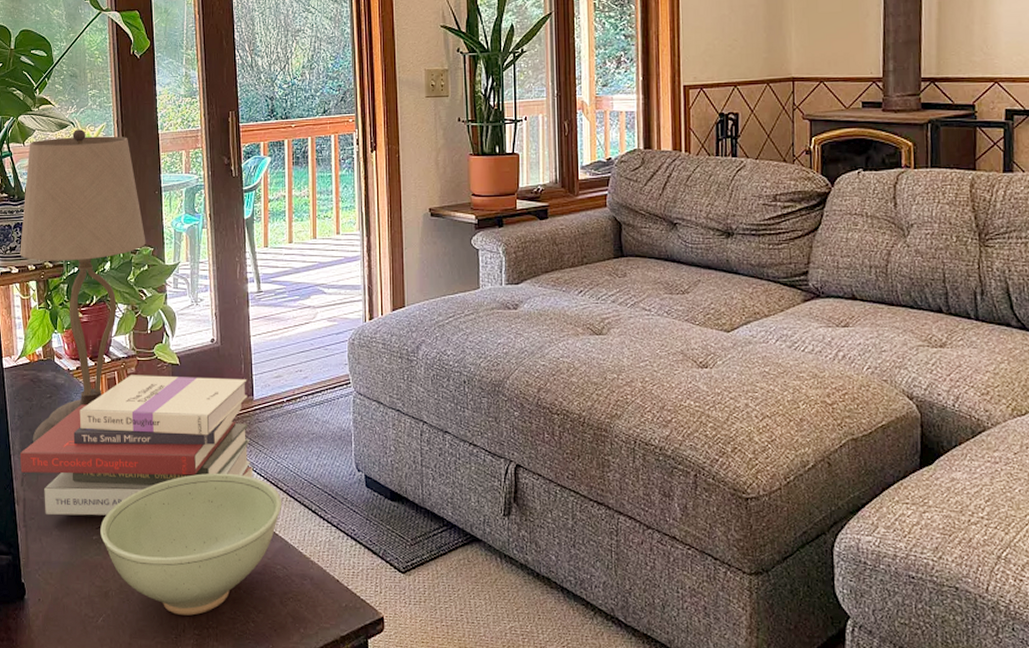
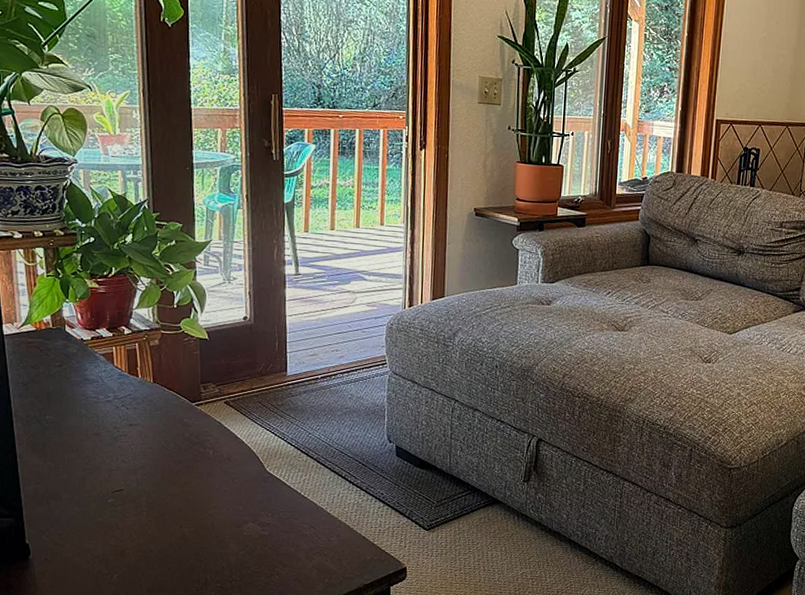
books: present [19,375,253,516] -> none [23,347,283,481]
table lamp: present [20,129,146,442] -> none [24,94,174,410]
bowl: present [100,472,282,616] -> none [116,441,313,570]

